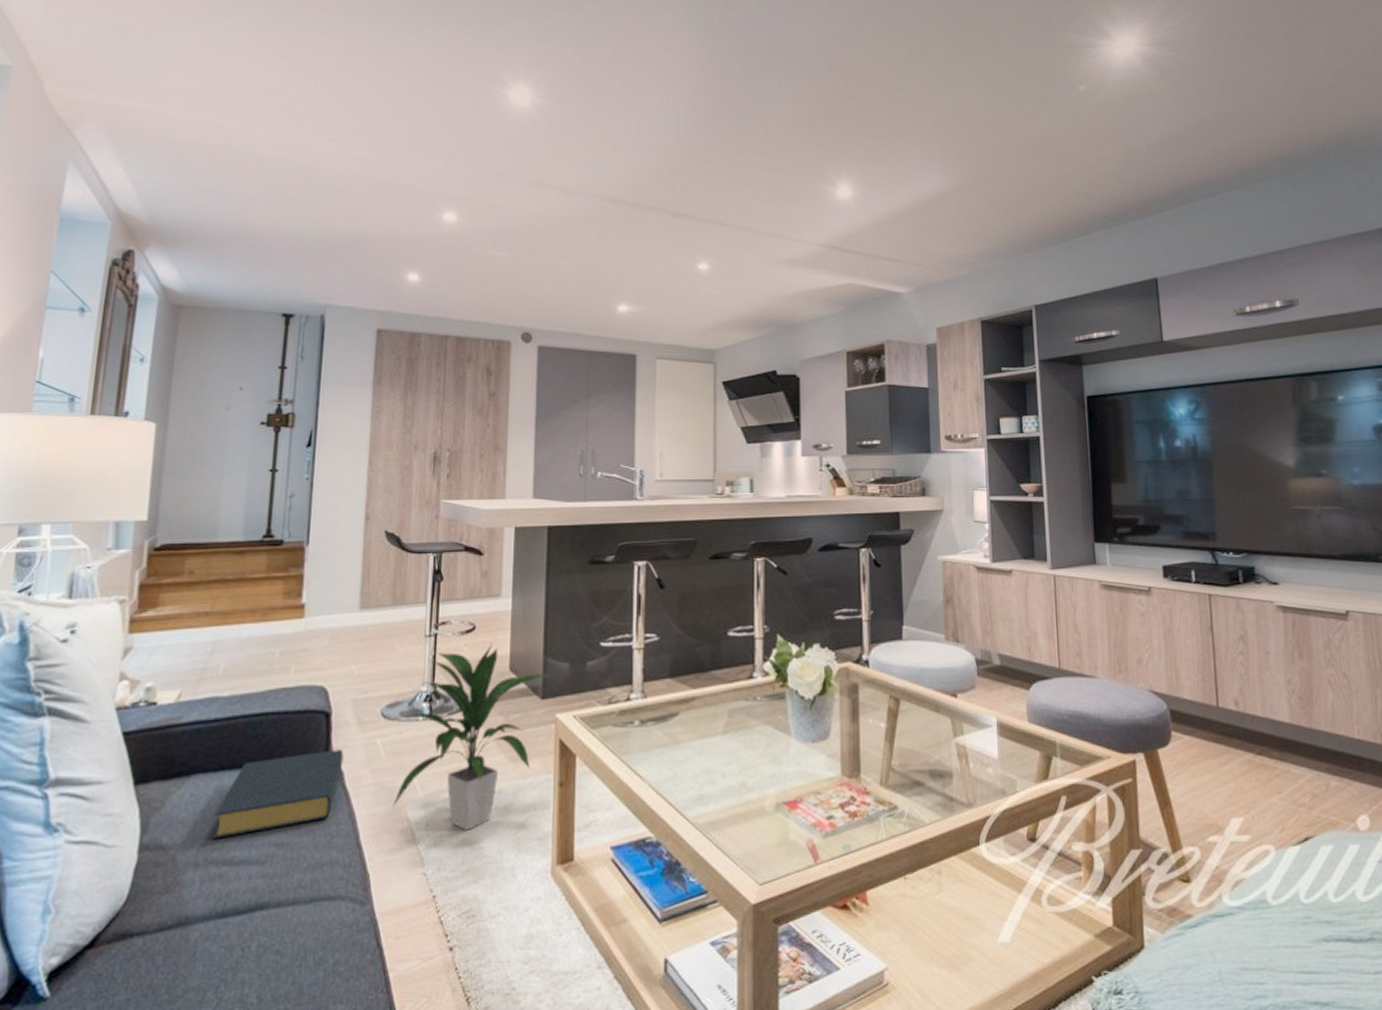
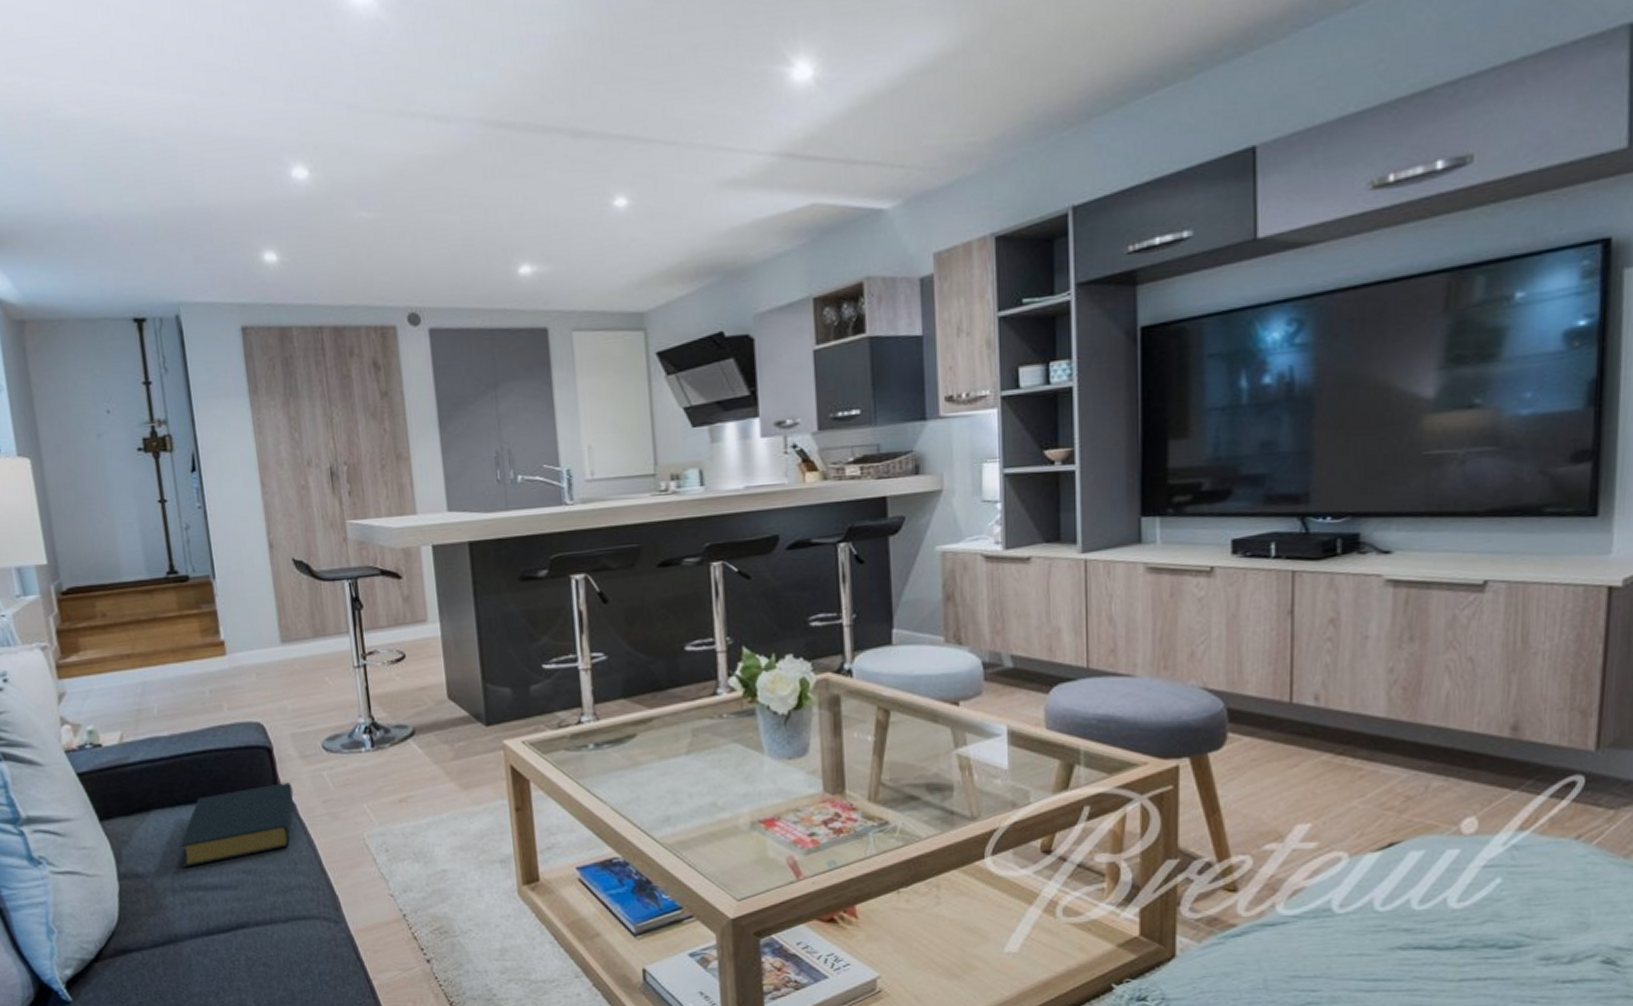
indoor plant: present [392,642,550,831] -> none [349,670,492,855]

